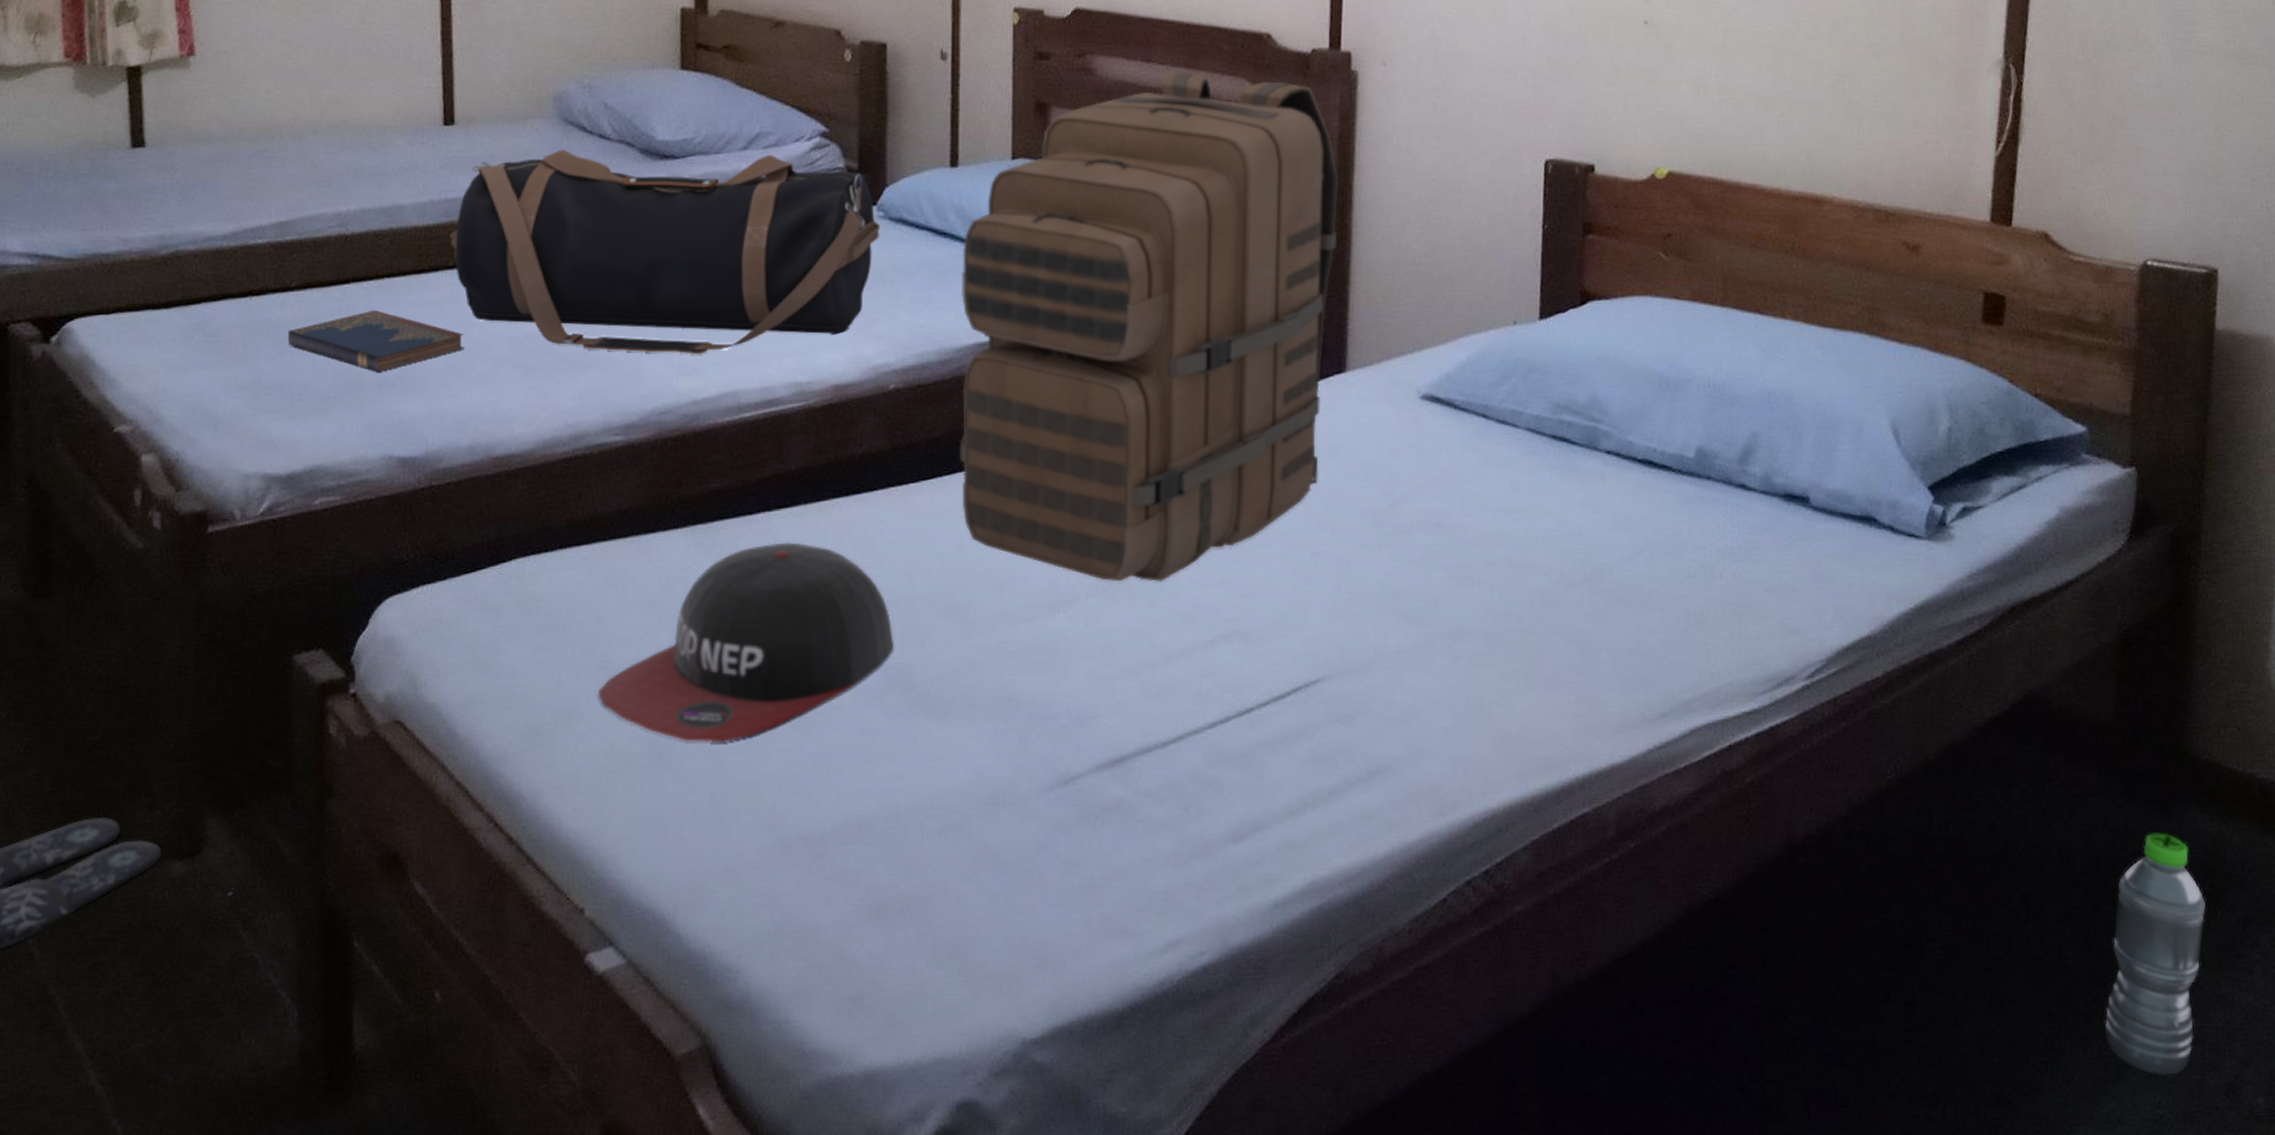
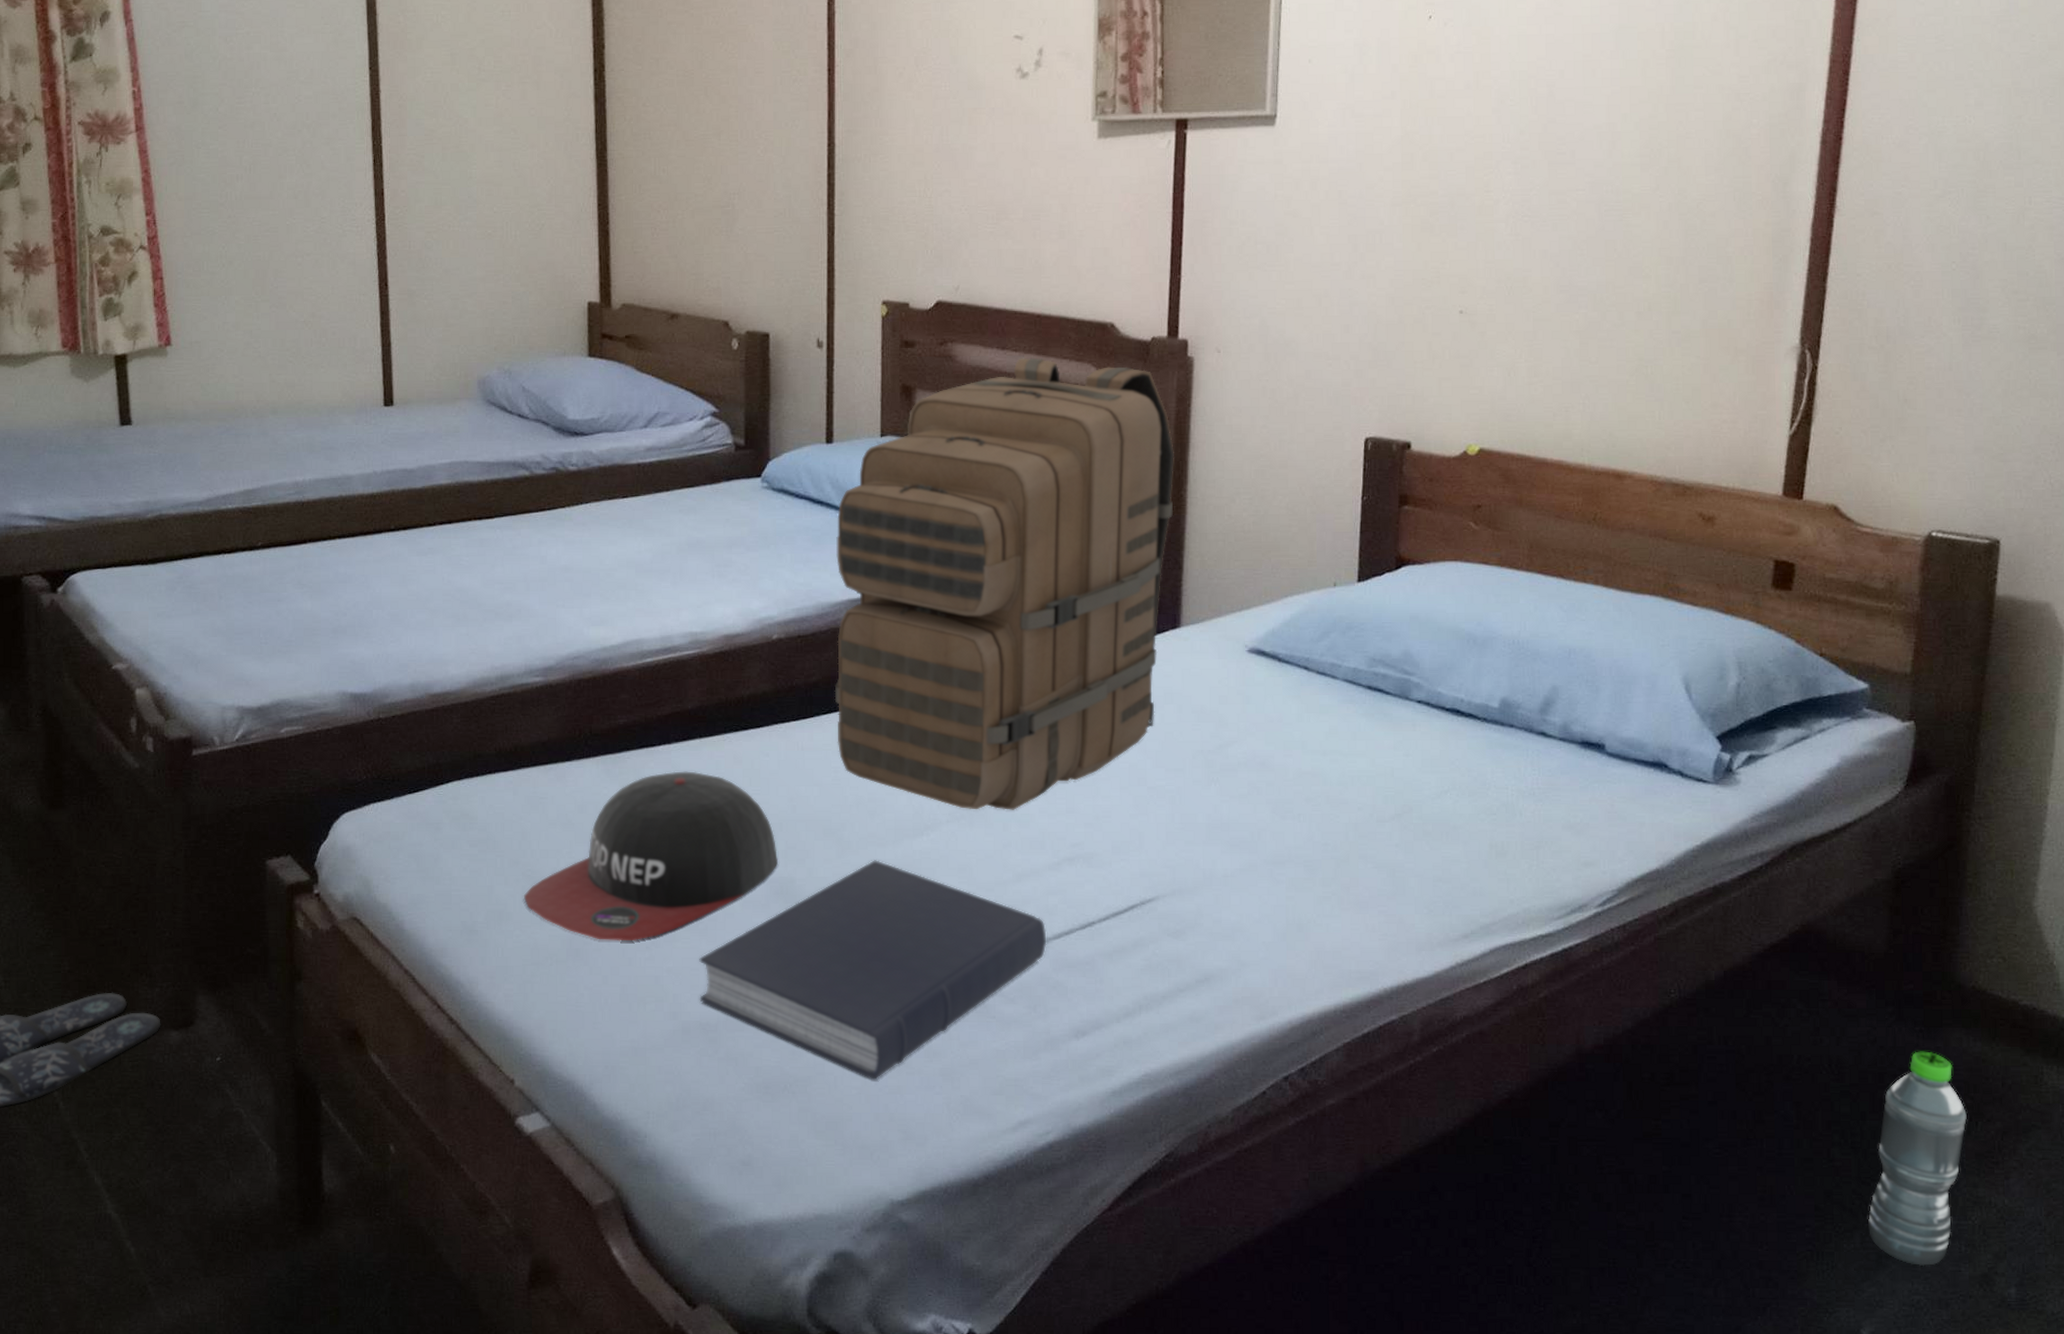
hardcover book: present [287,309,465,372] -> none [255,566,405,620]
duffel bag: present [450,149,881,355] -> none [391,427,765,607]
book: none [802,641,1200,897] -> present [699,860,1047,1080]

